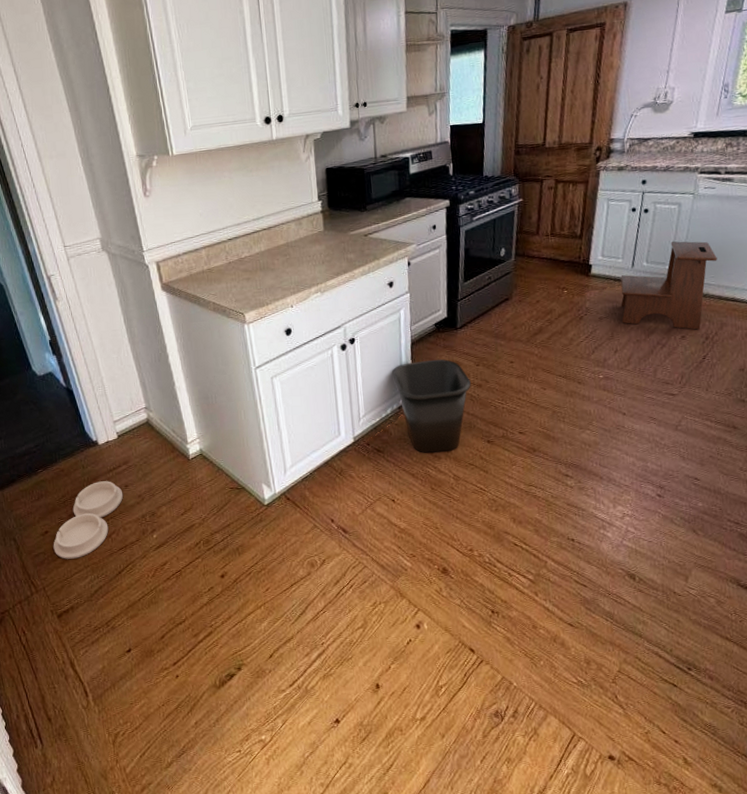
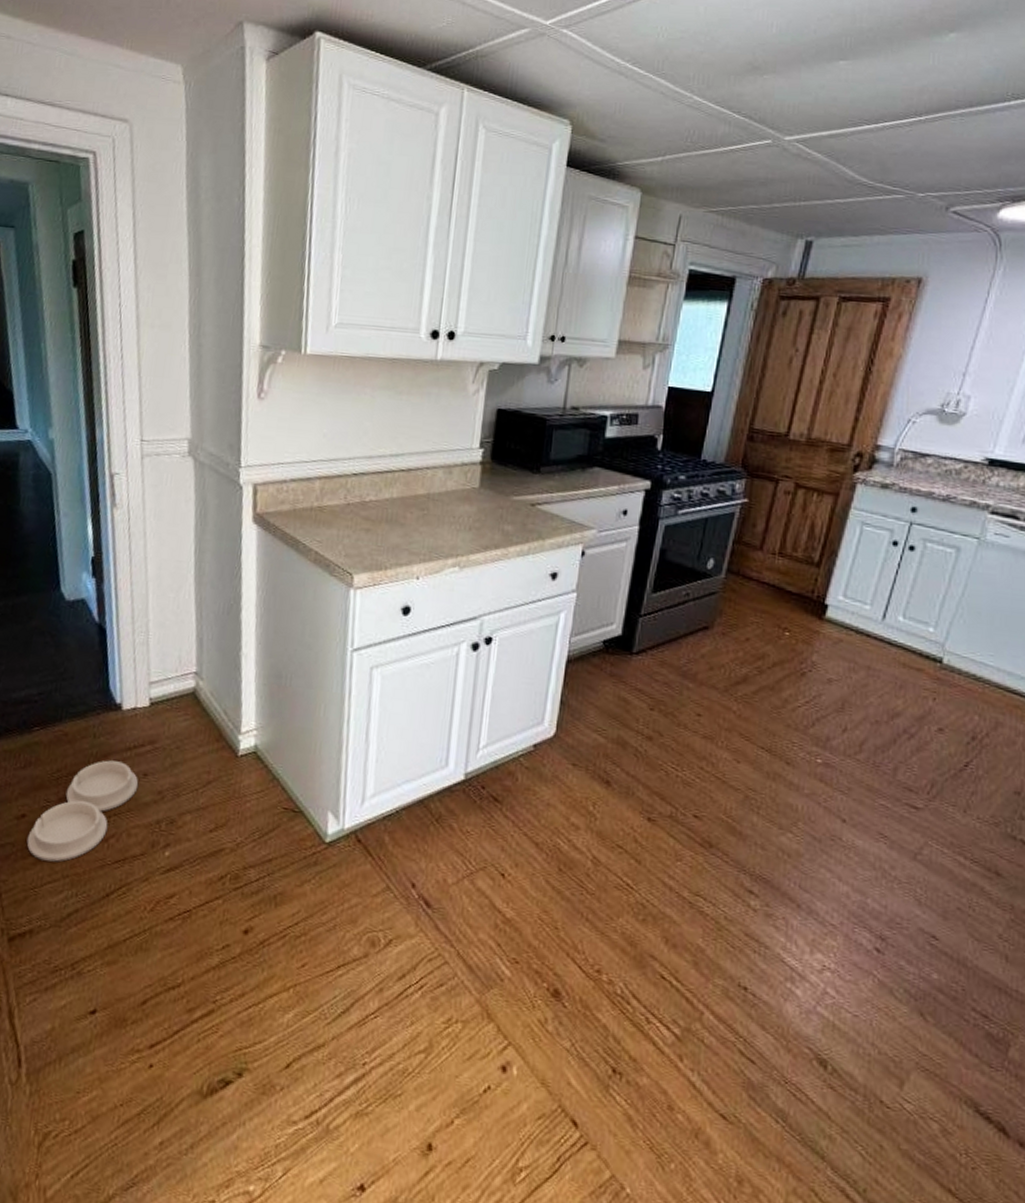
waste bin: present [391,359,471,453] -> none [532,686,639,821]
step stool: present [620,241,717,330] -> none [858,596,1001,724]

